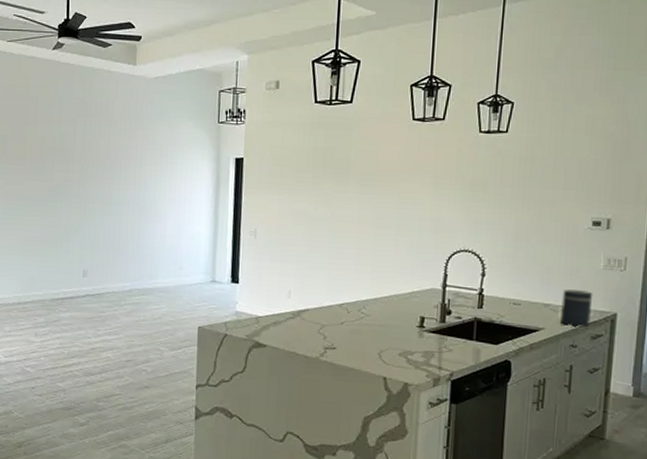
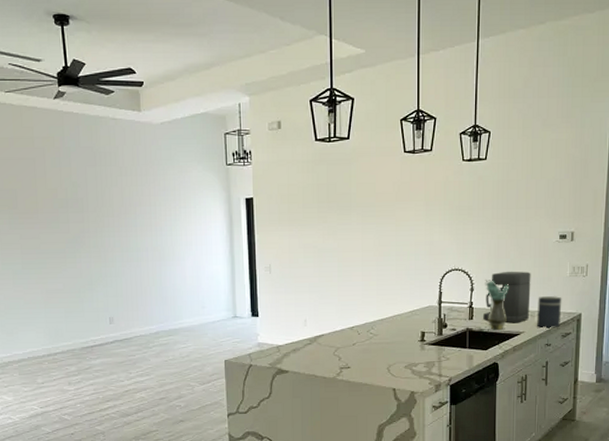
coffee maker: none [495,257,556,318] -> present [483,271,531,324]
vase: none [499,265,529,323] -> present [485,280,510,330]

